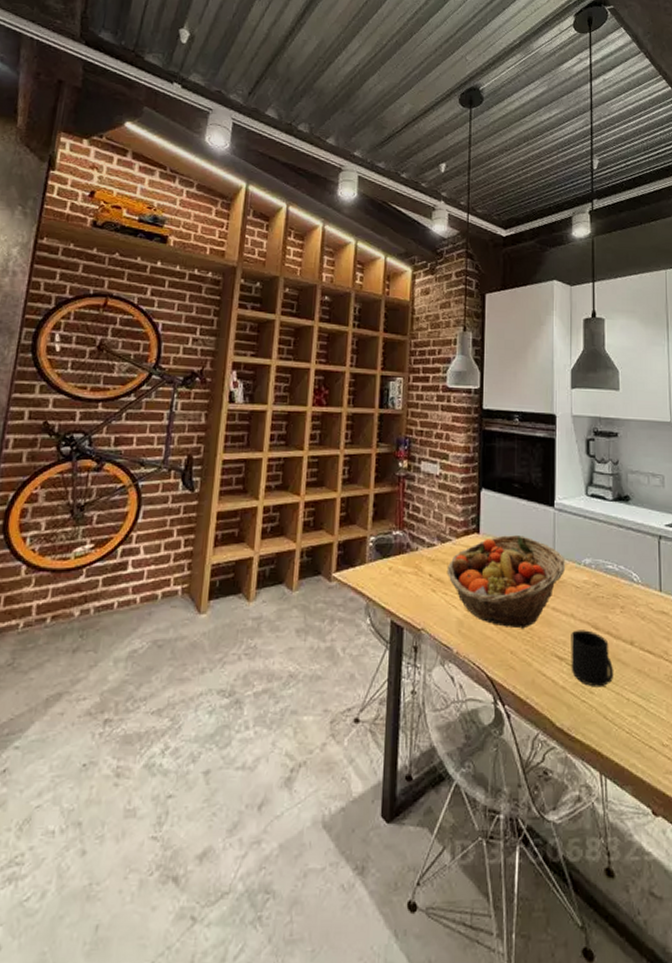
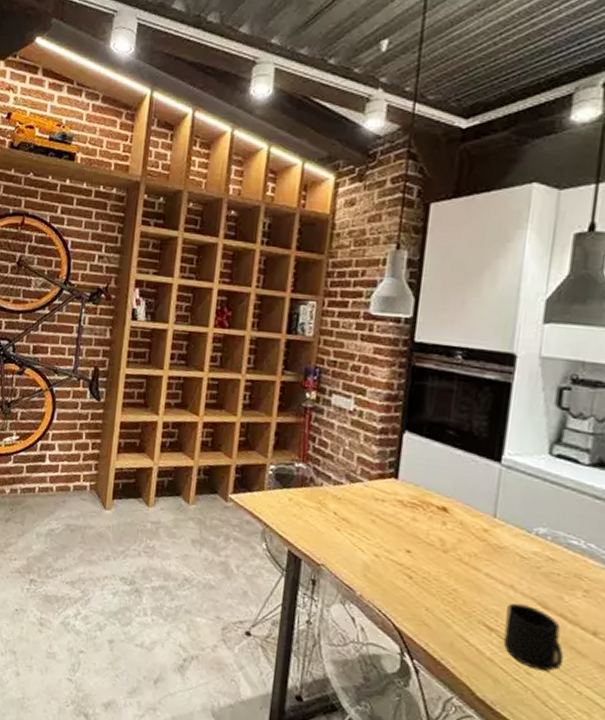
fruit basket: present [446,535,566,629] -> none [354,485,510,588]

